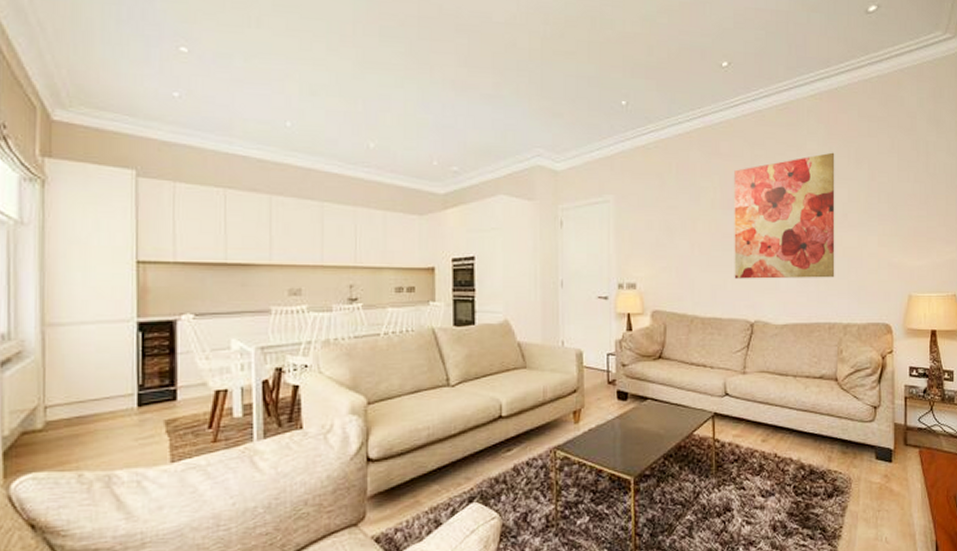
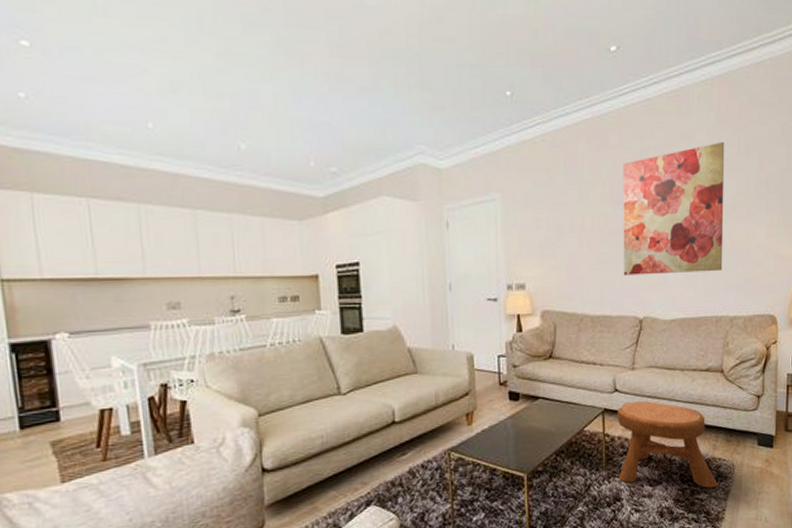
stool: none [727,407,834,502] -> present [616,401,718,488]

